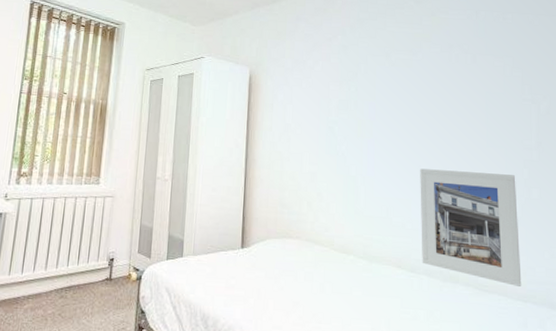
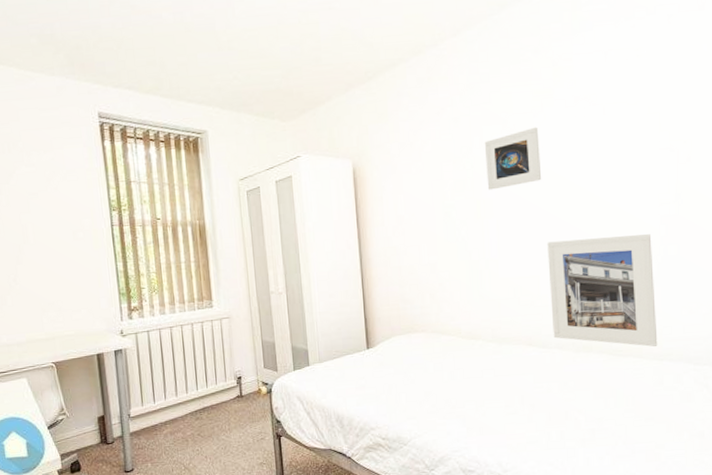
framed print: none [368,64,418,113] -> present [484,127,542,190]

